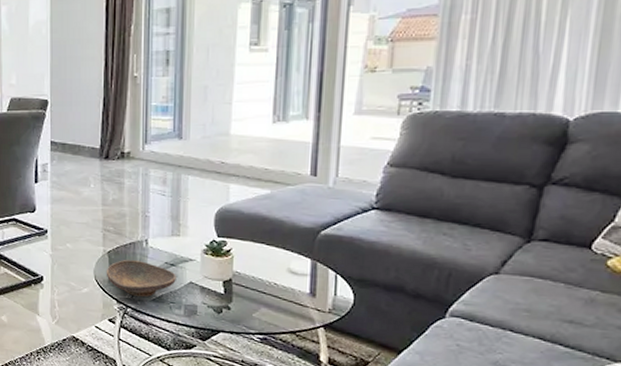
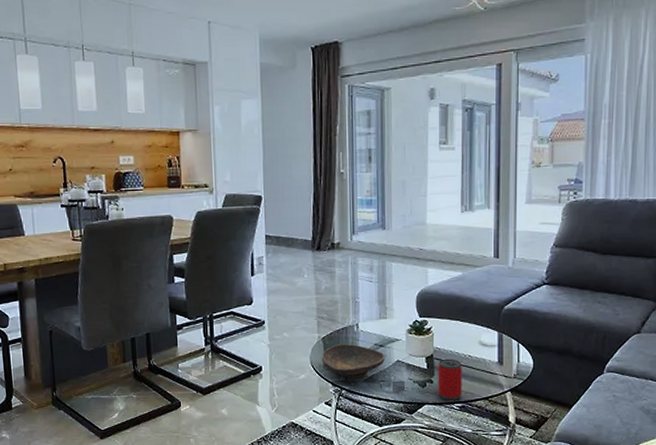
beverage can: none [236,284,266,331] -> present [438,358,462,400]

